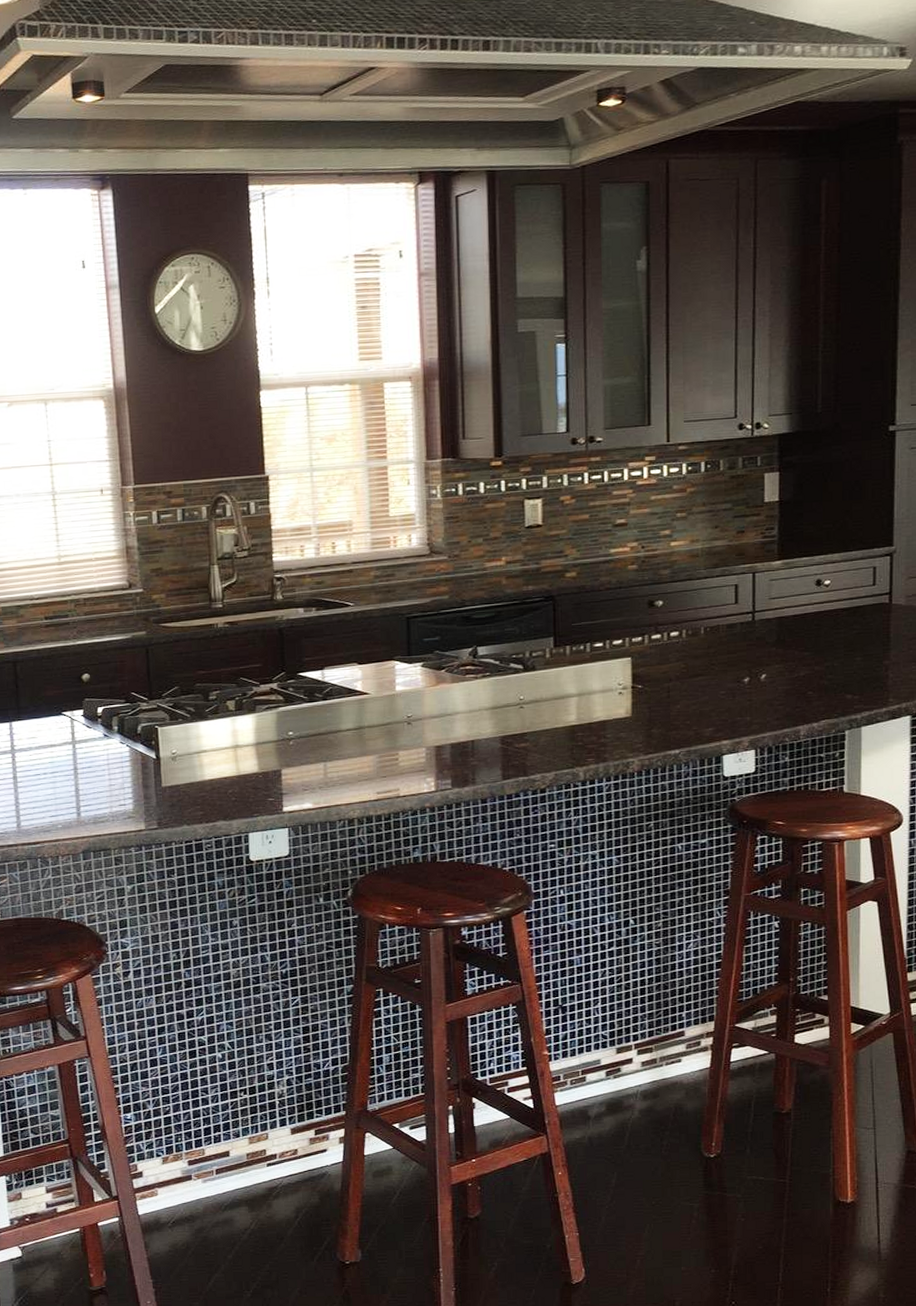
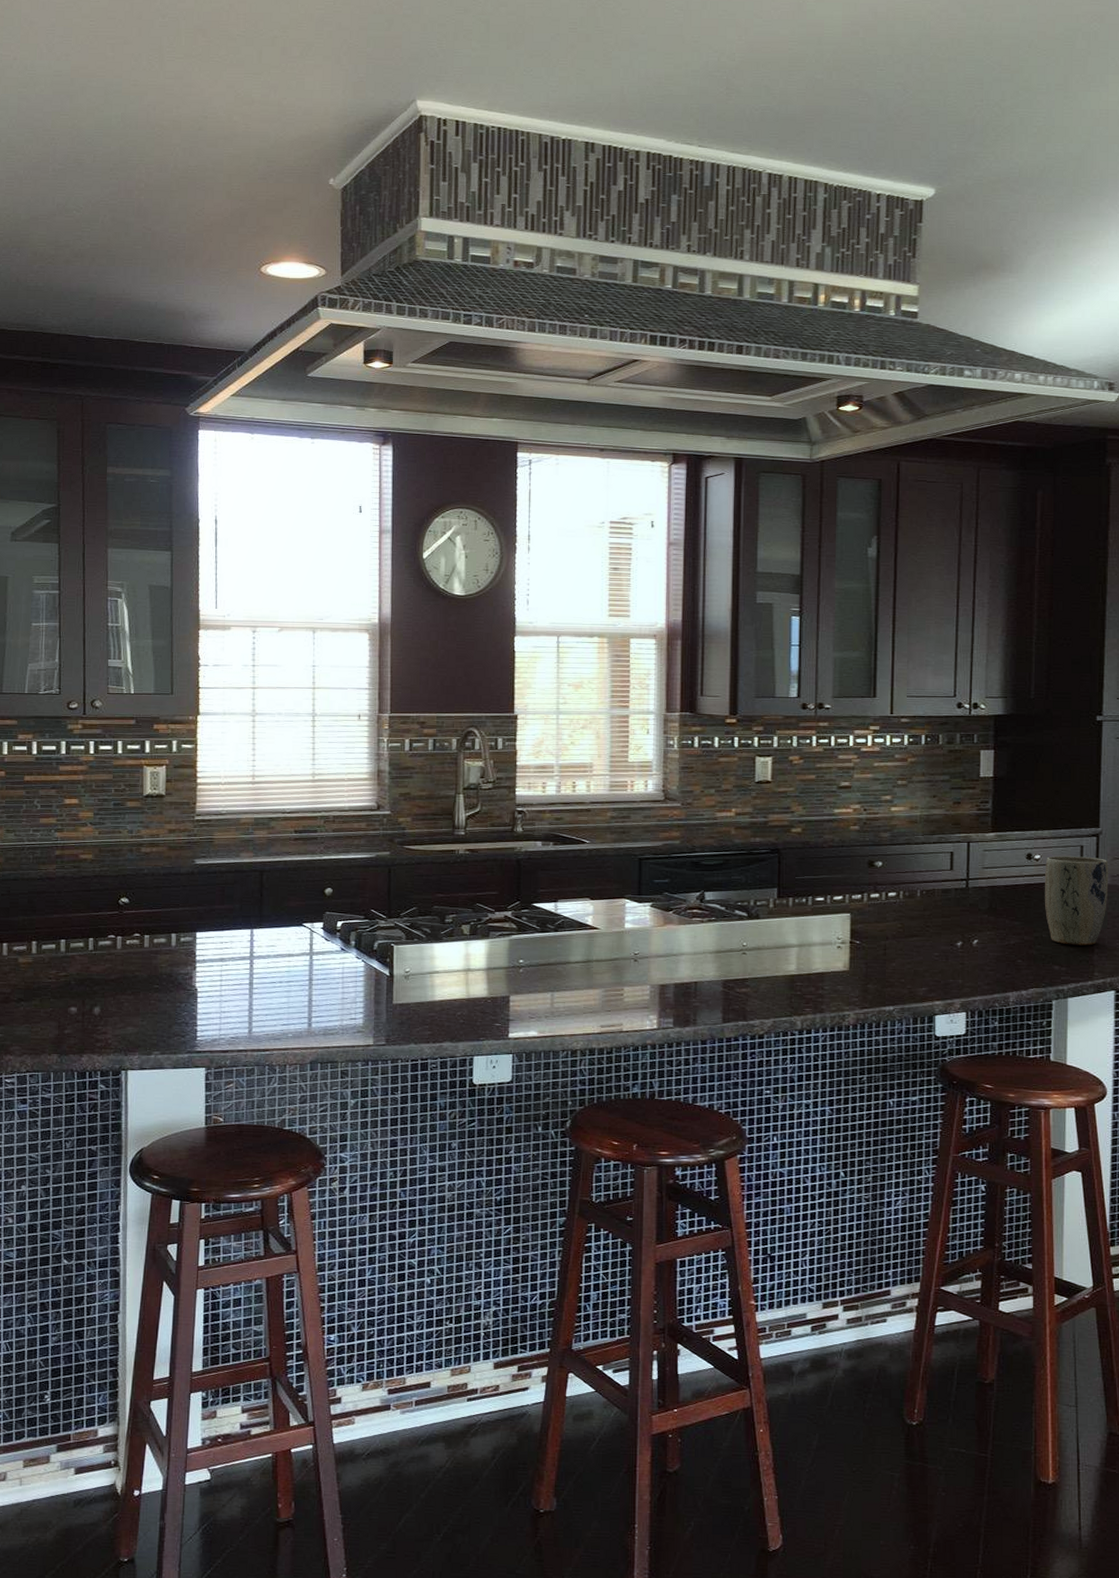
plant pot: none [835,578,903,672] -> present [1044,856,1109,946]

